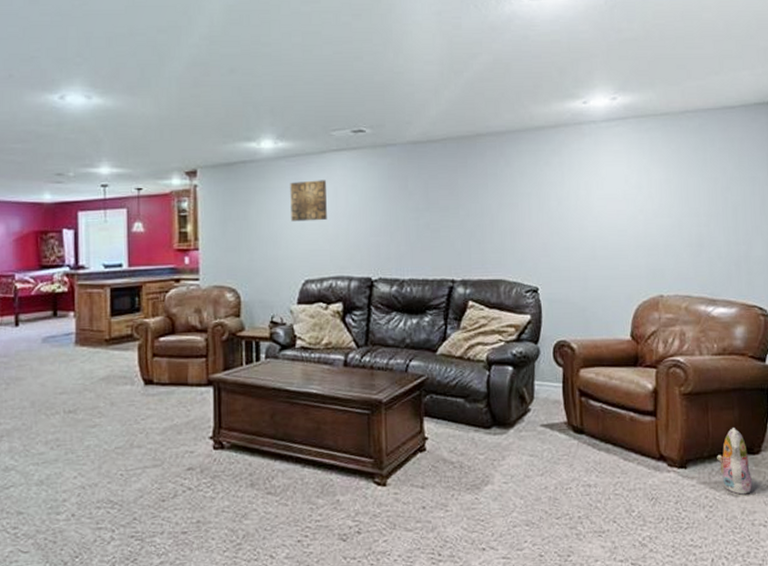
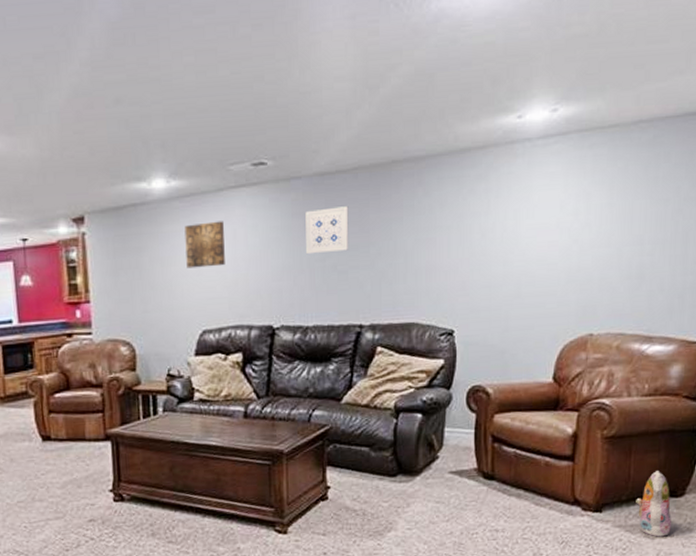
wall art: none [400,172,441,213] -> present [305,206,349,255]

